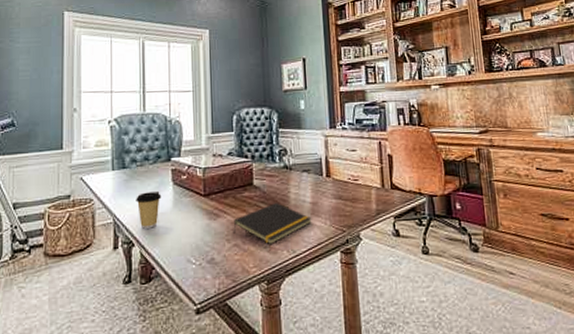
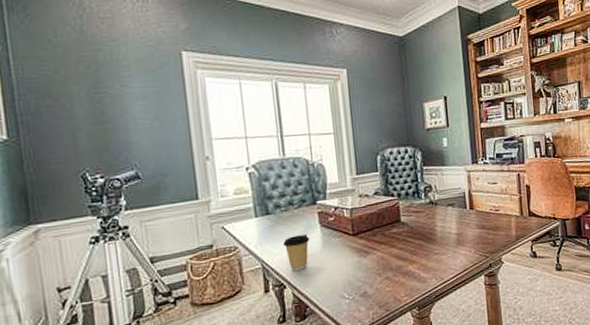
notepad: present [233,203,312,245] -> none [383,236,458,275]

